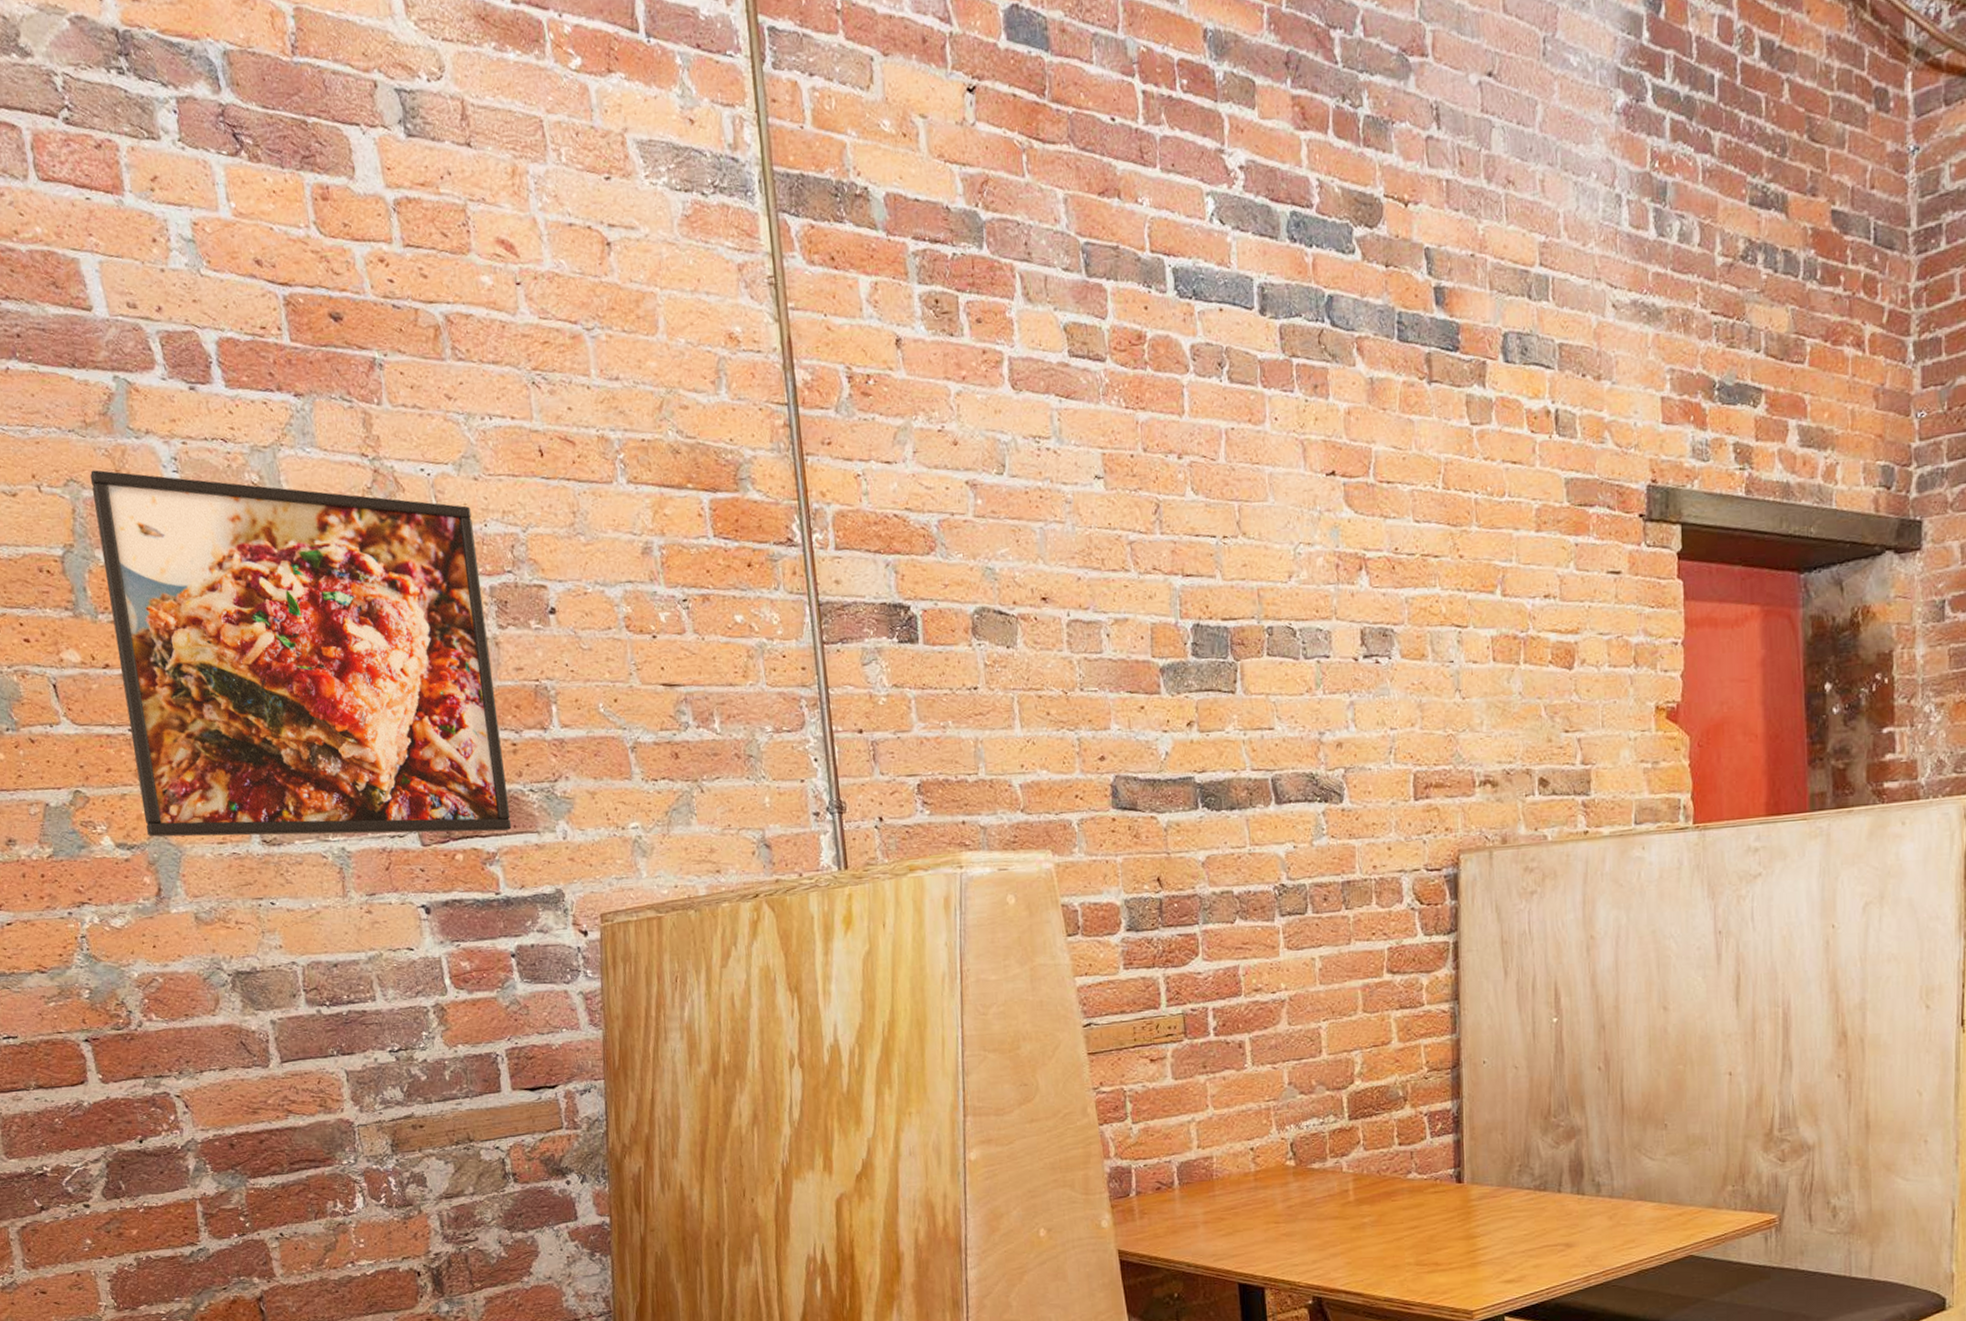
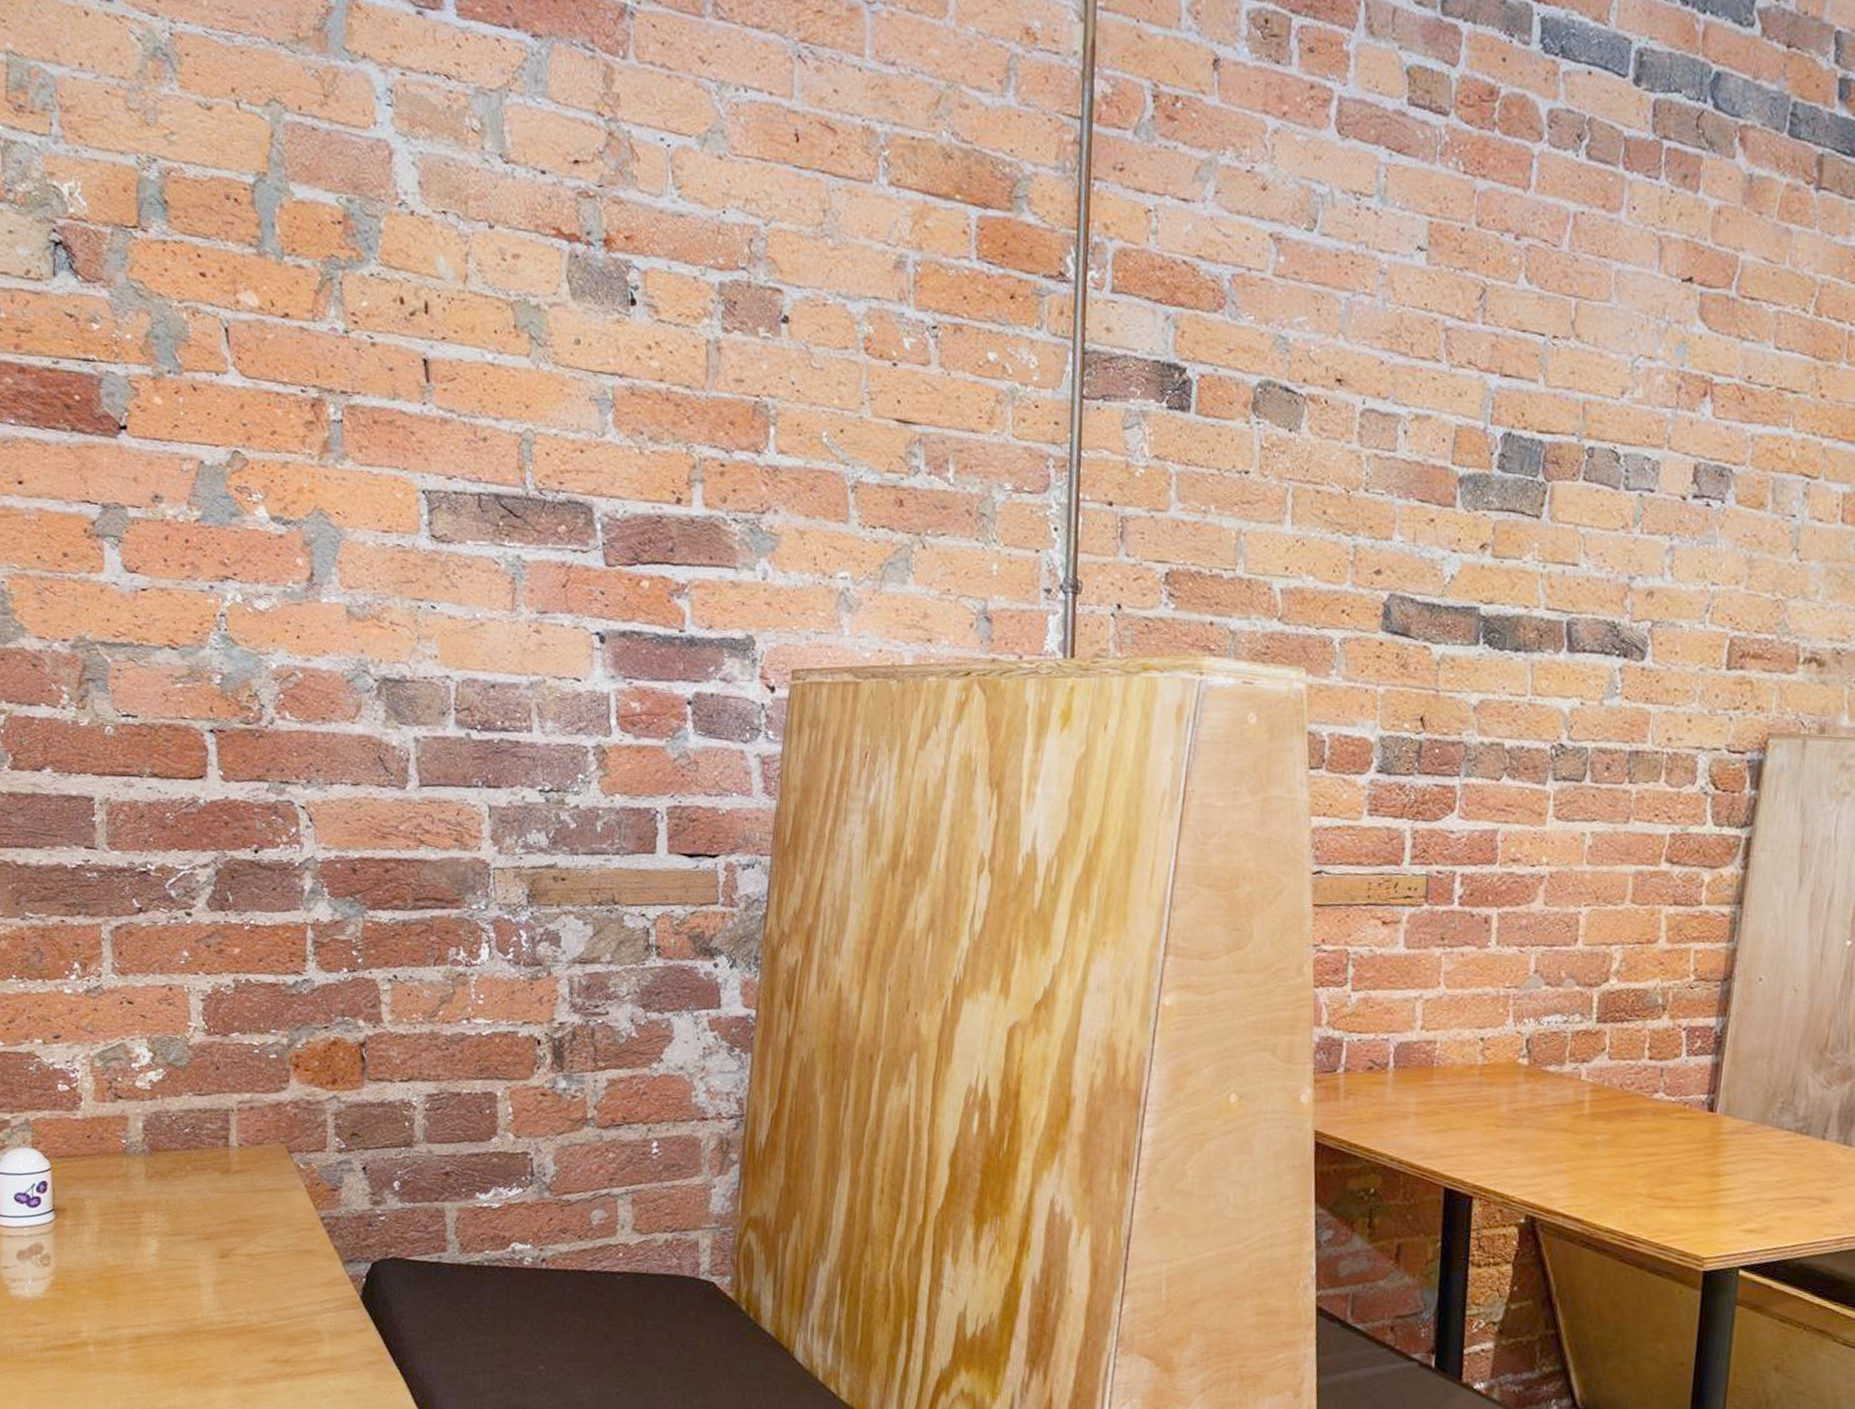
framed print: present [89,469,512,837] -> none [295,92,710,562]

